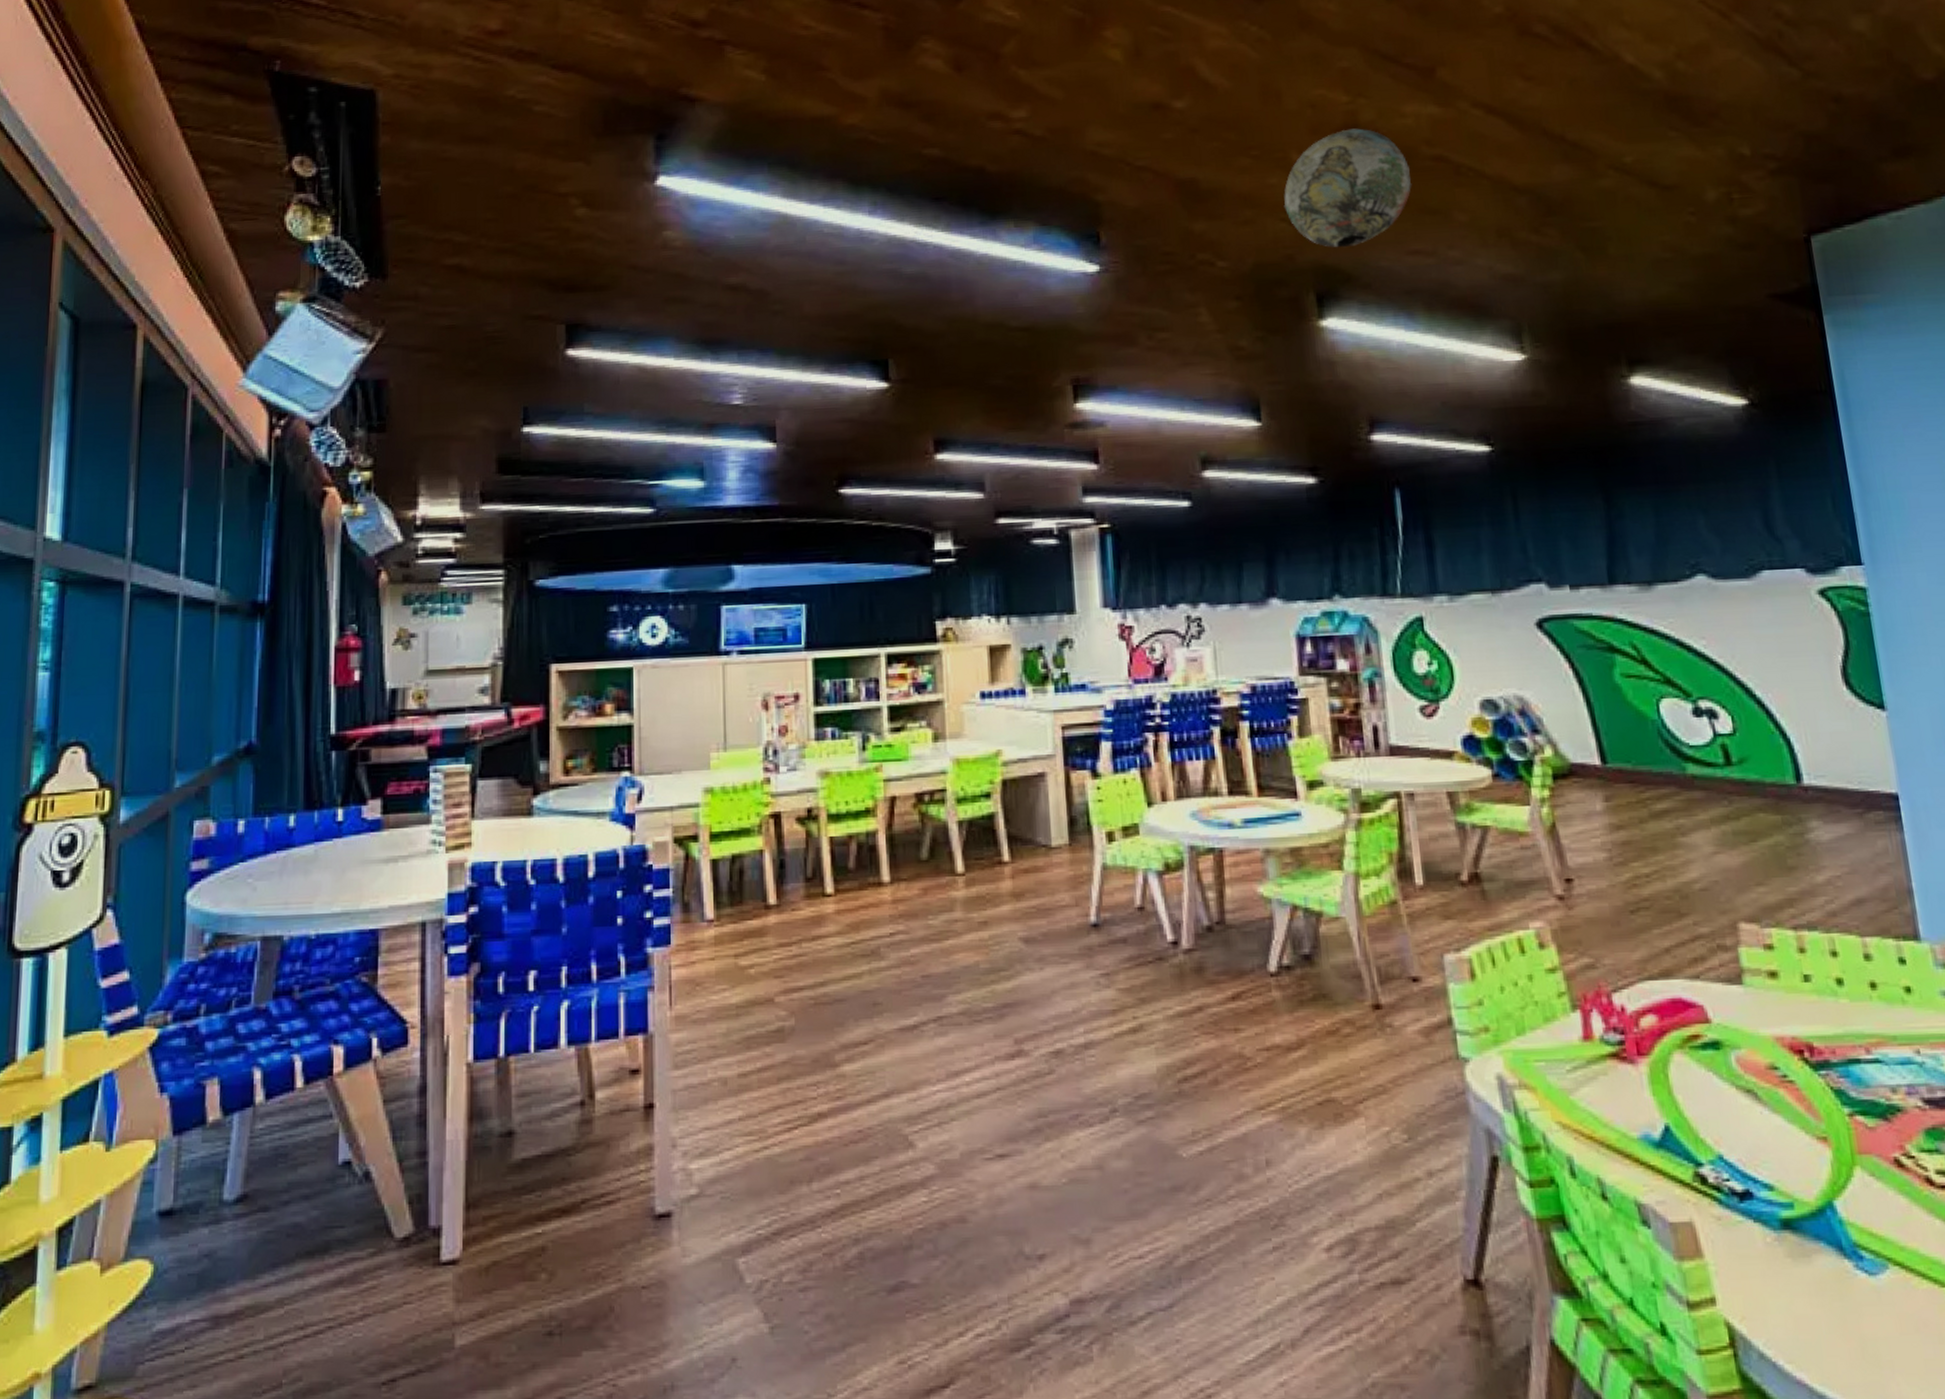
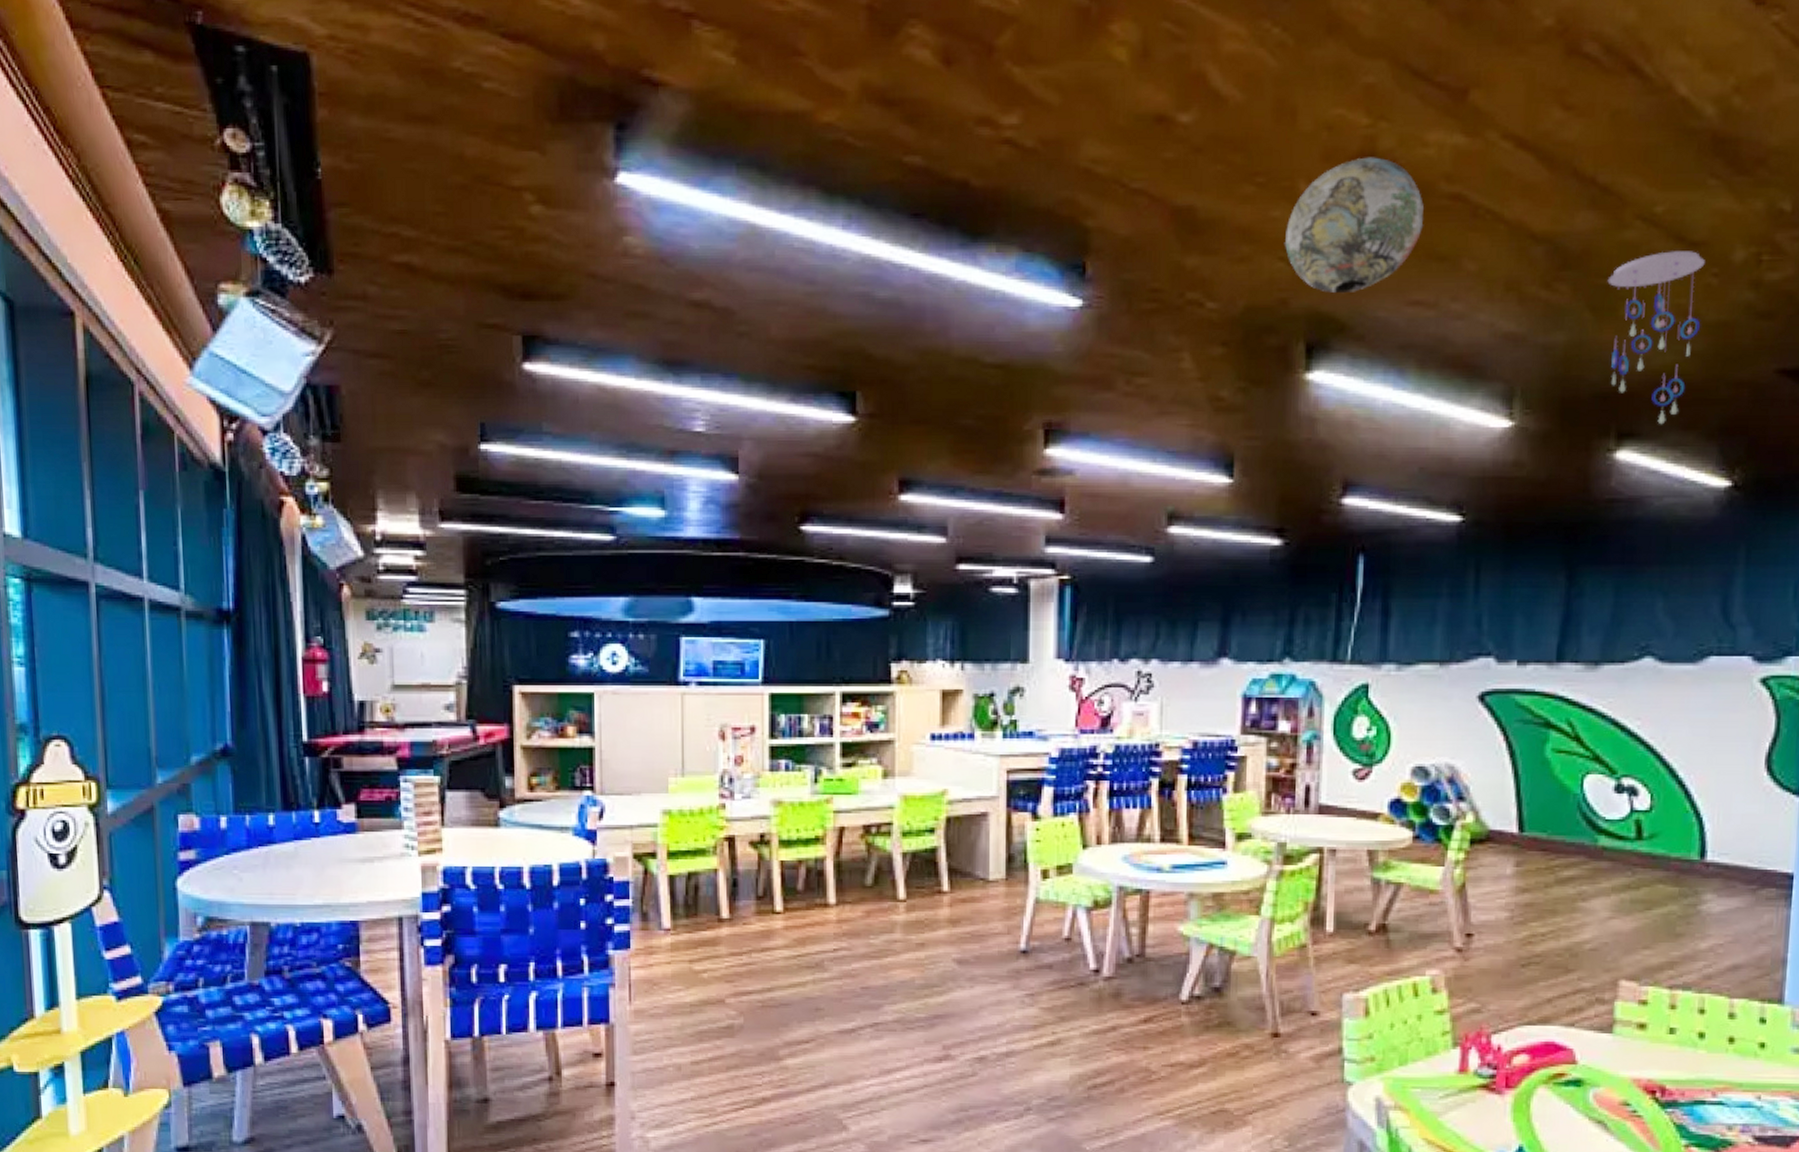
ceiling mobile: none [1592,194,1688,351] -> present [1607,251,1705,425]

